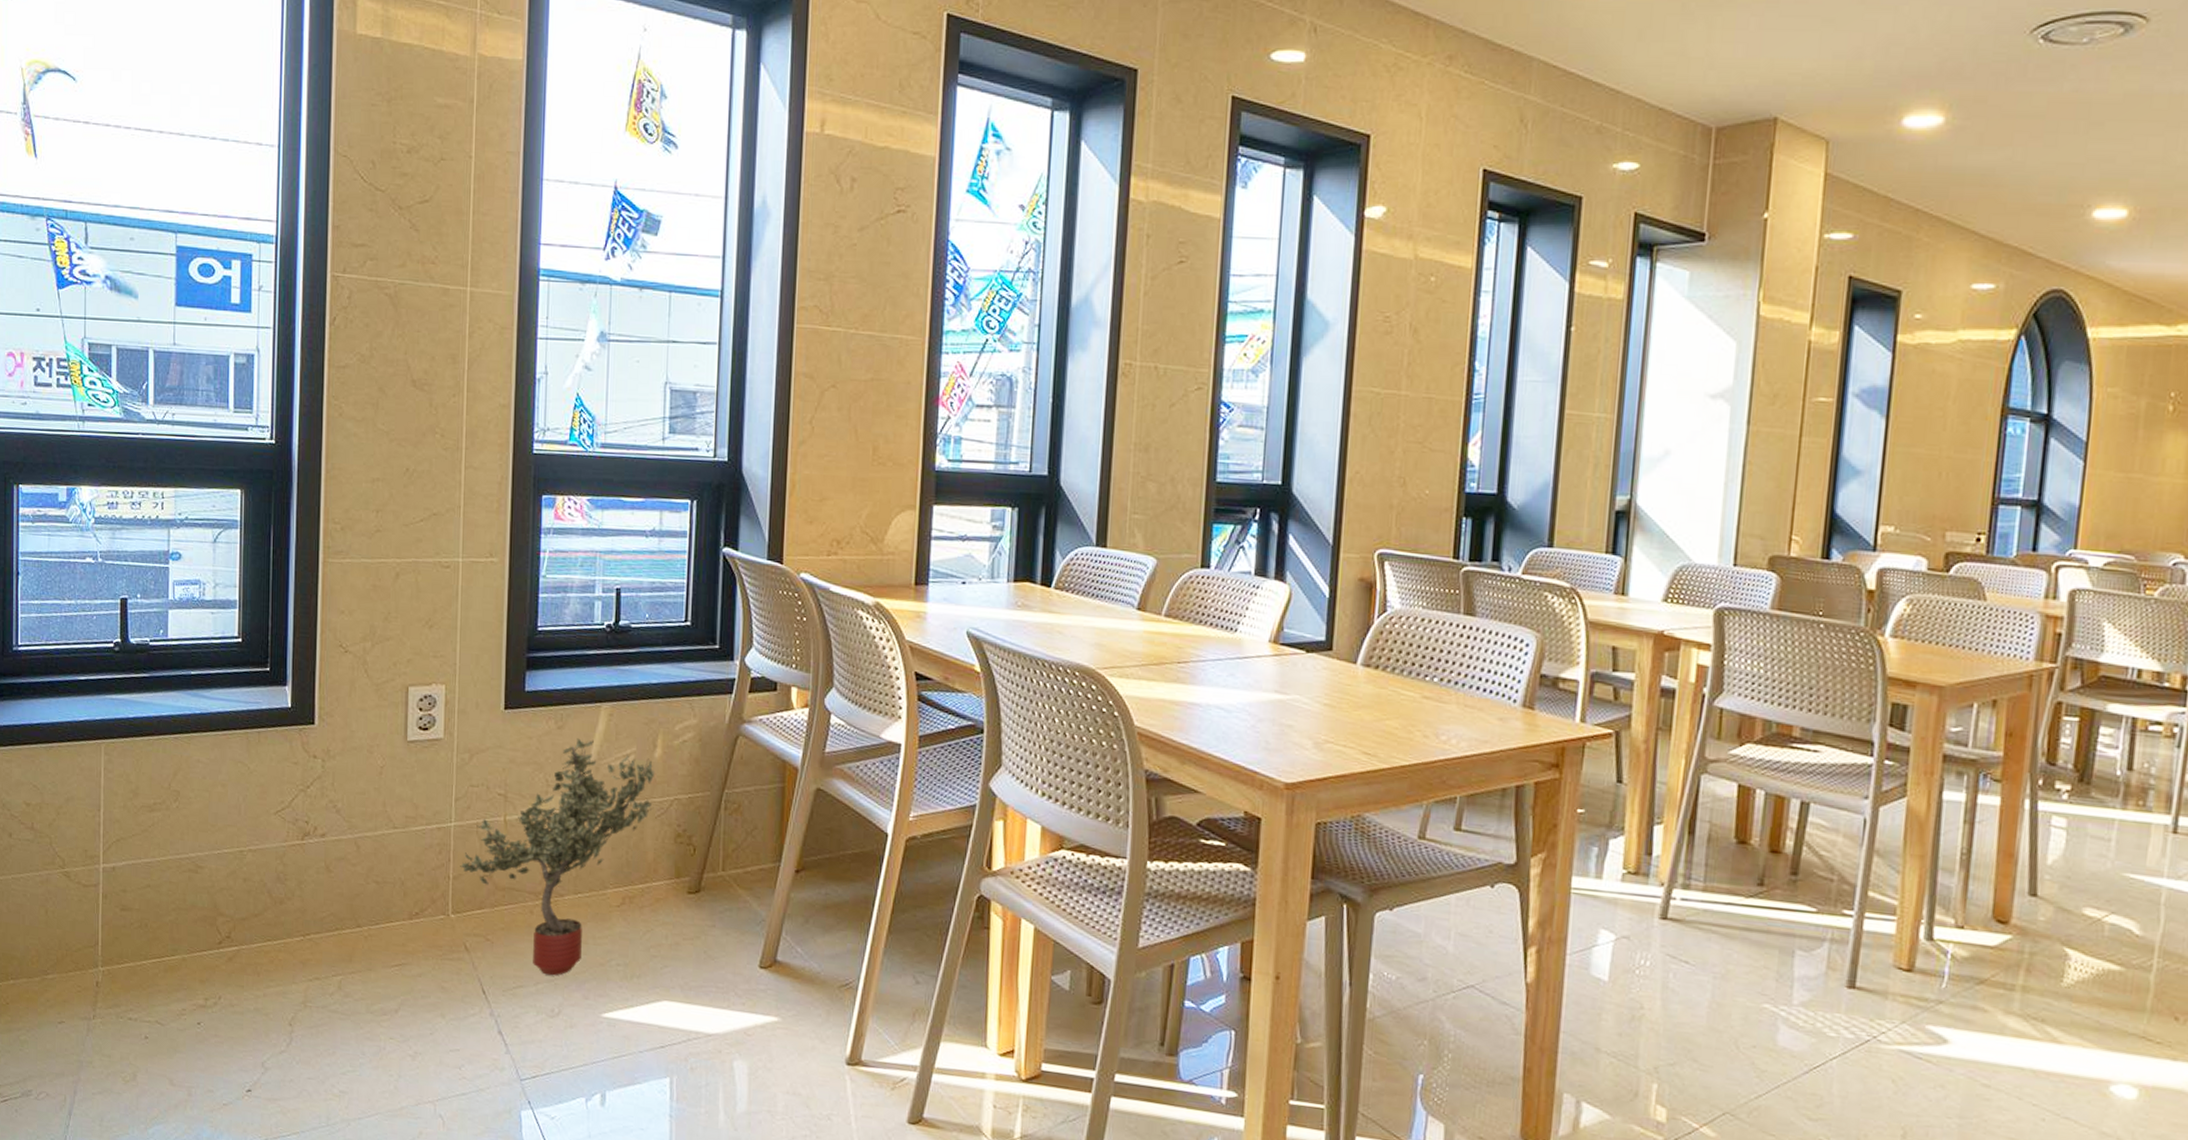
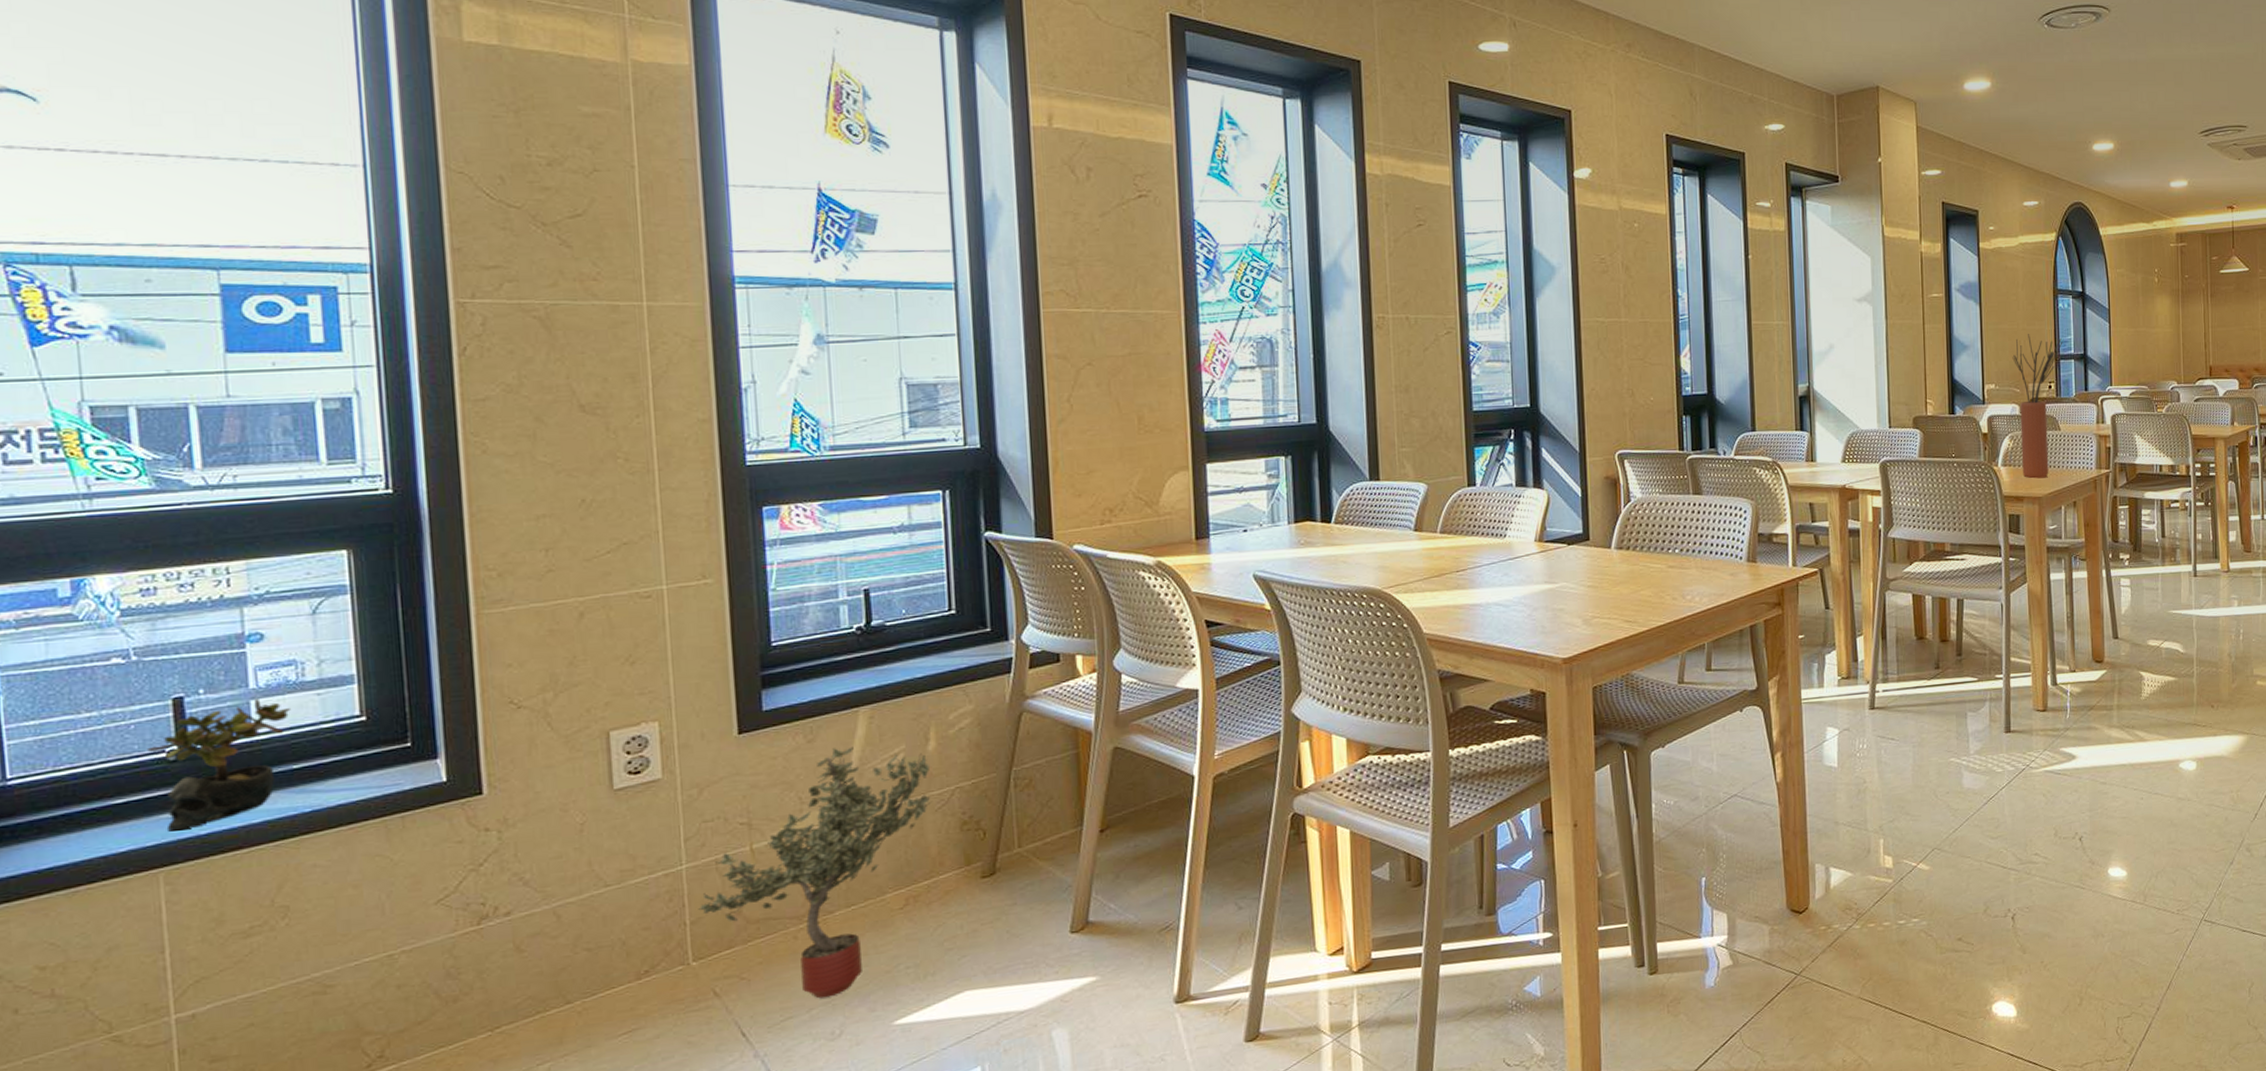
succulent plant: none [101,609,193,711] -> present [146,699,291,832]
vase: none [1919,464,2007,662] -> present [2012,334,2063,479]

